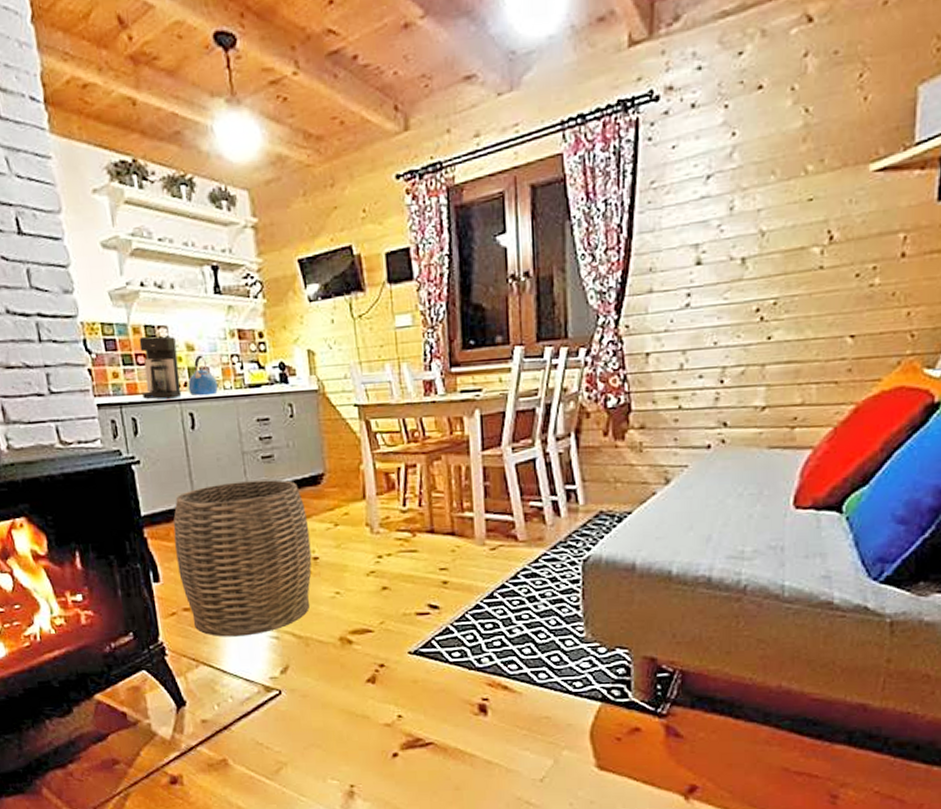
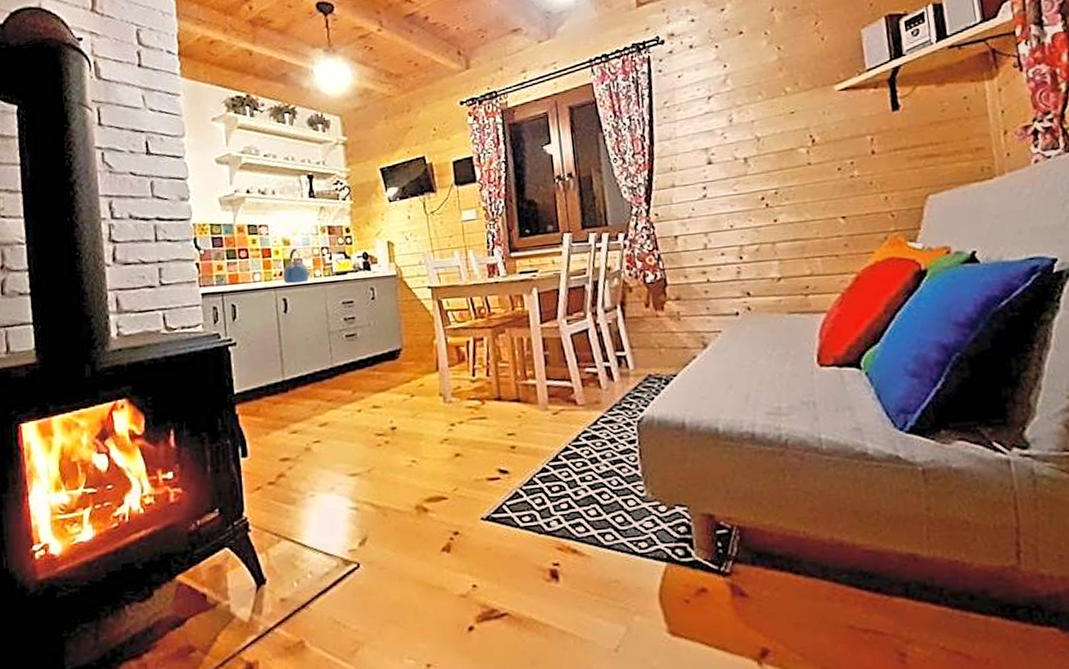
coffee maker: present [139,336,182,400] -> none [242,233,277,288]
woven basket: present [173,479,312,637] -> none [263,355,390,510]

